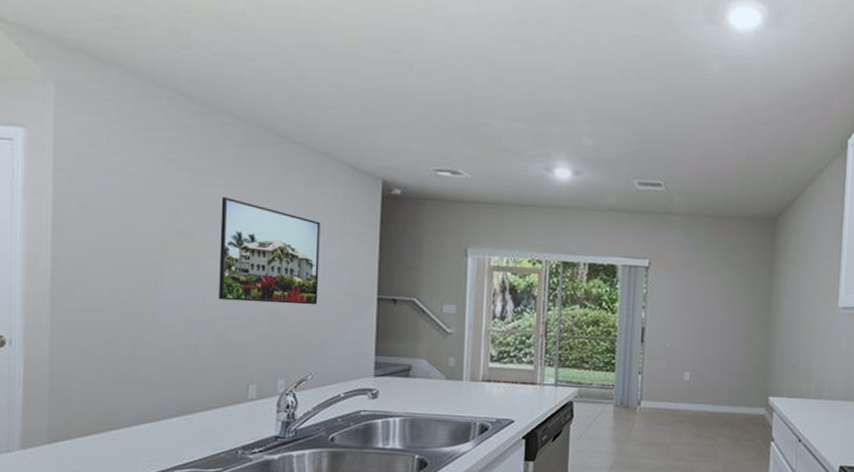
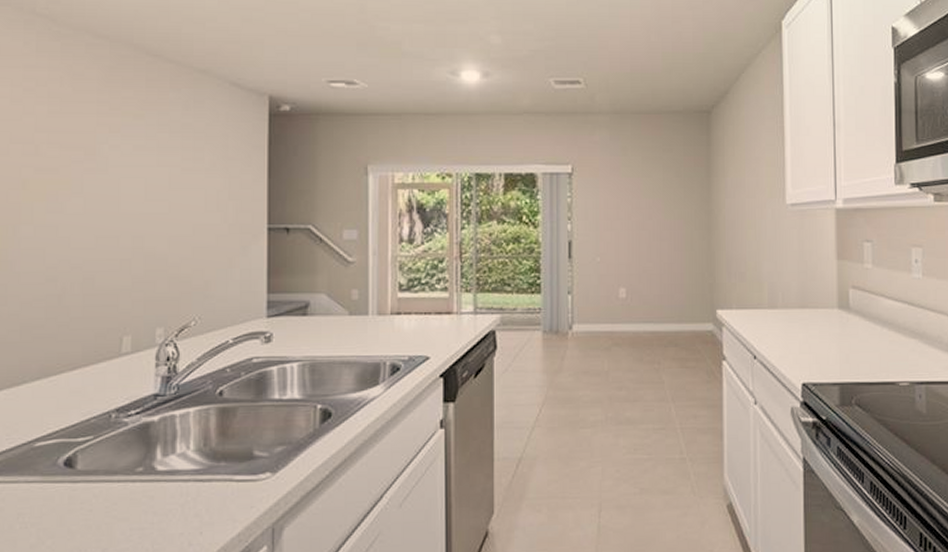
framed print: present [219,197,320,305] -> none [86,126,200,242]

